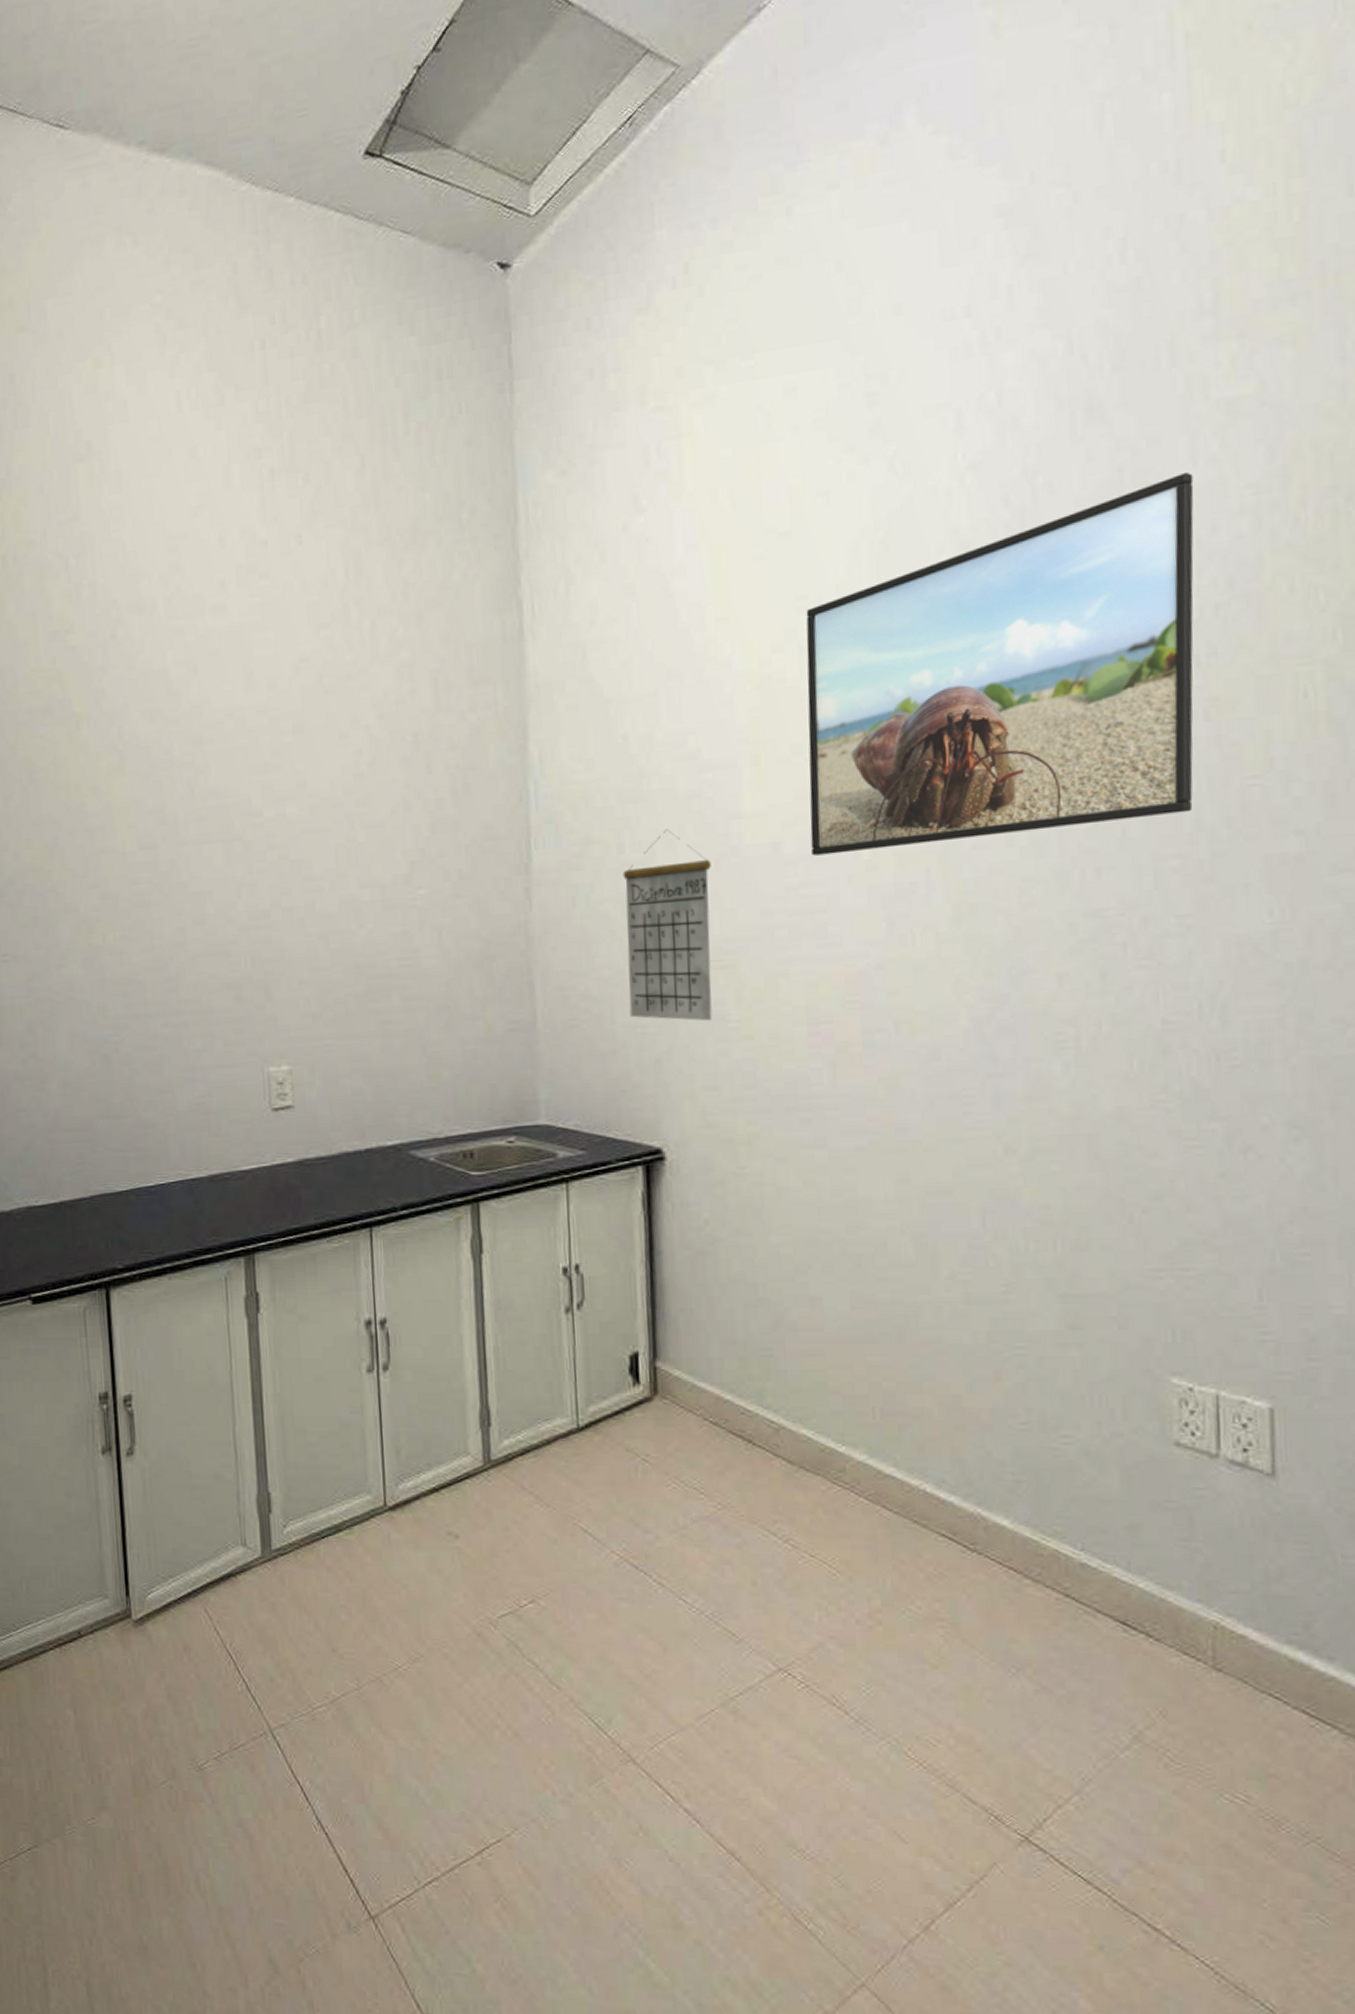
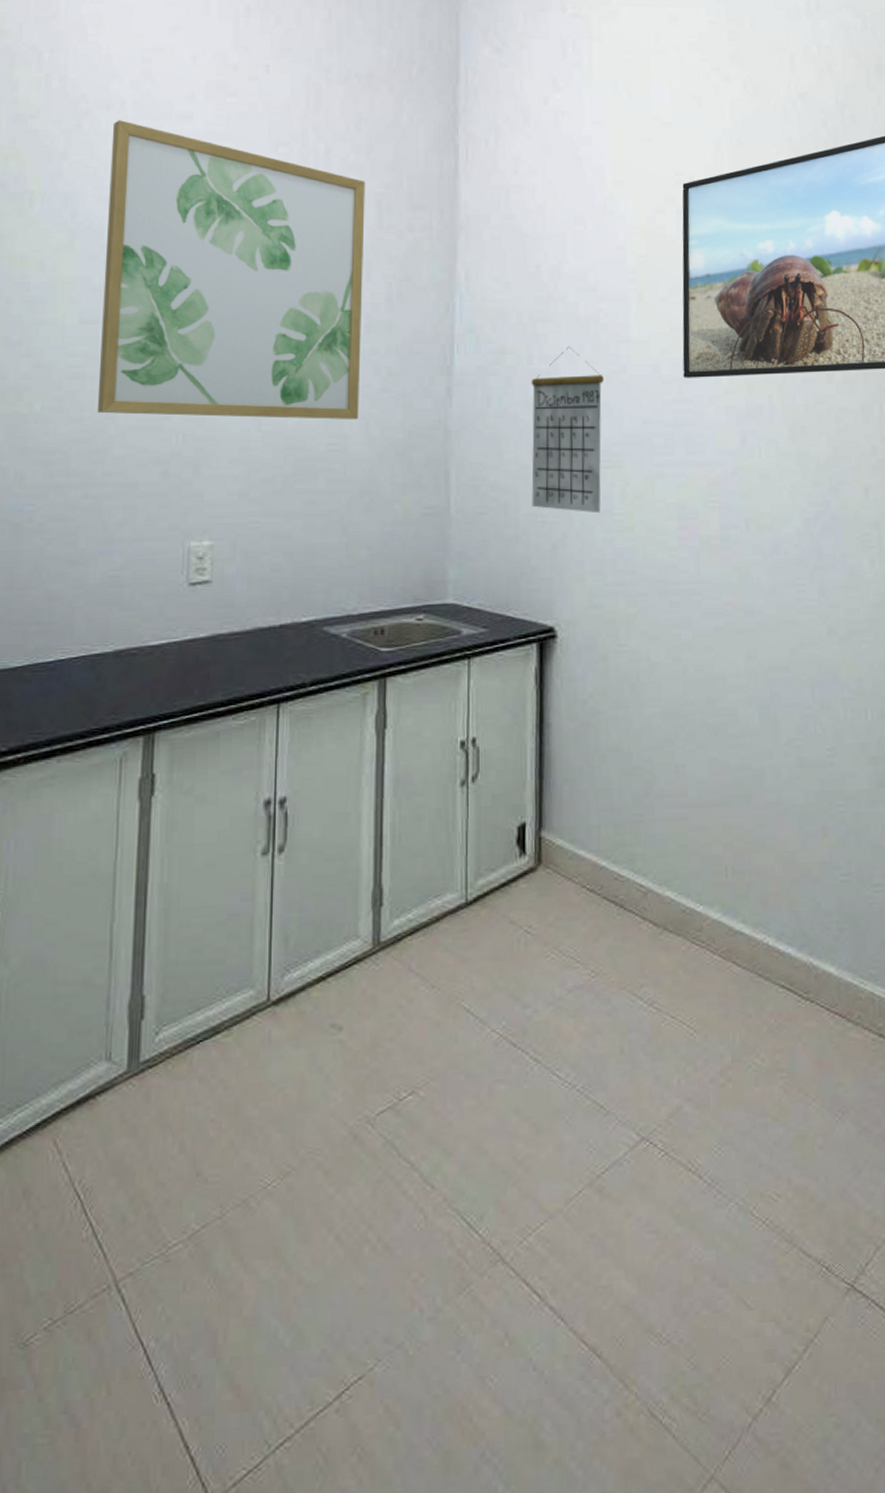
wall art: none [146,623,431,941] -> present [97,120,365,419]

